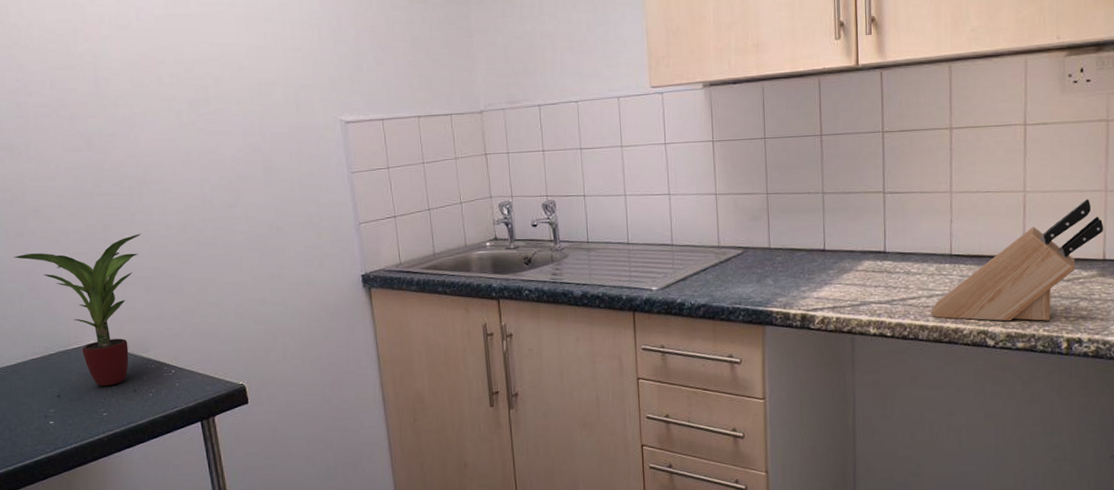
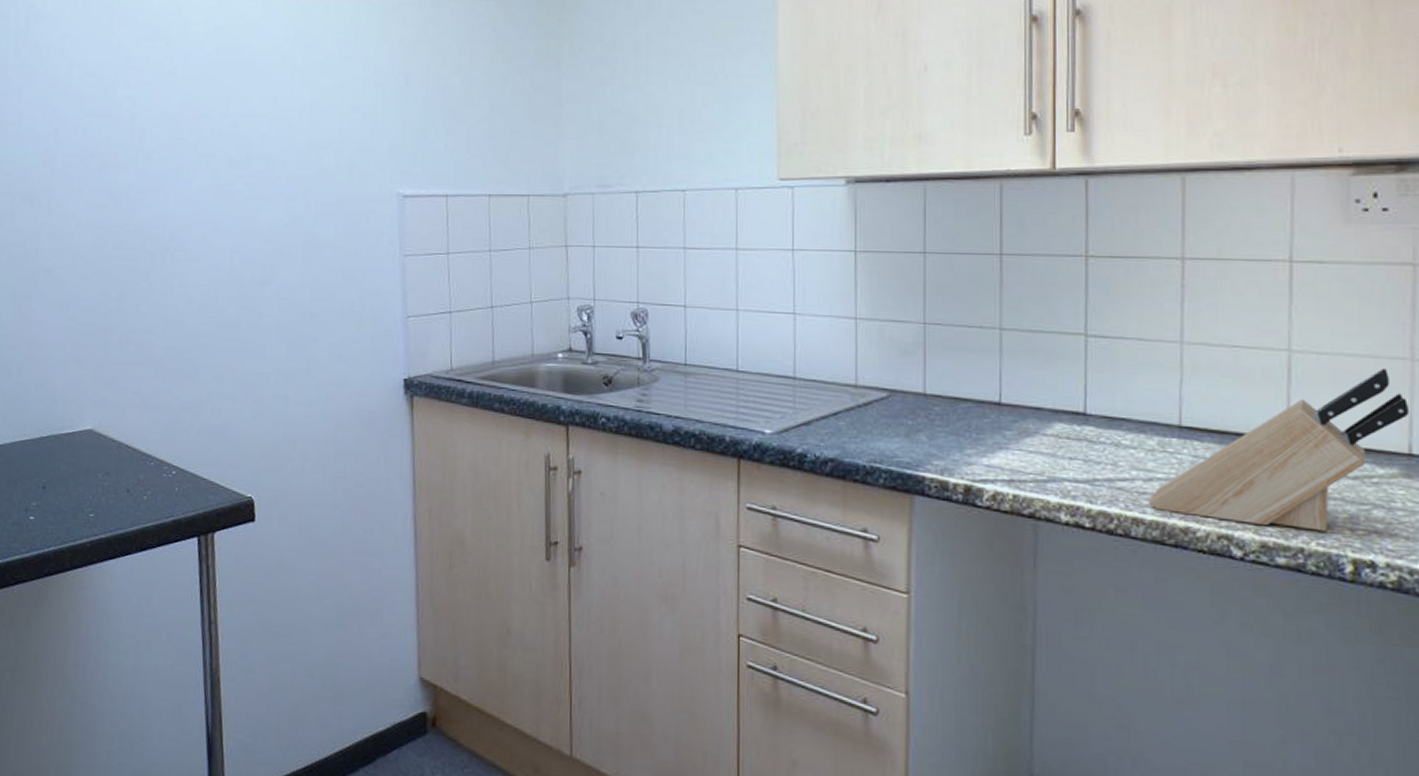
potted plant: present [14,233,141,387] -> none [18,306,159,482]

